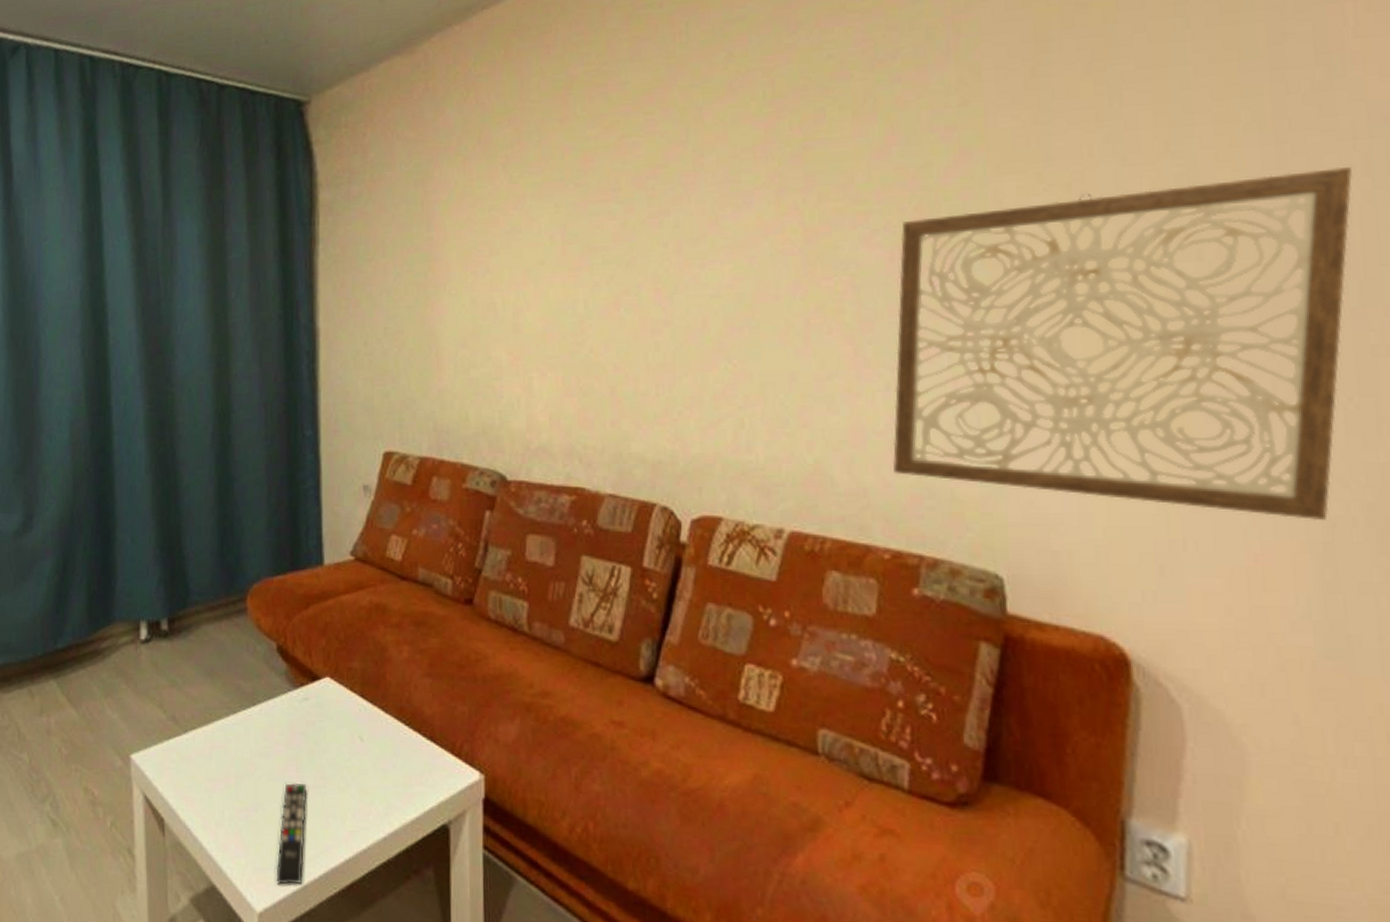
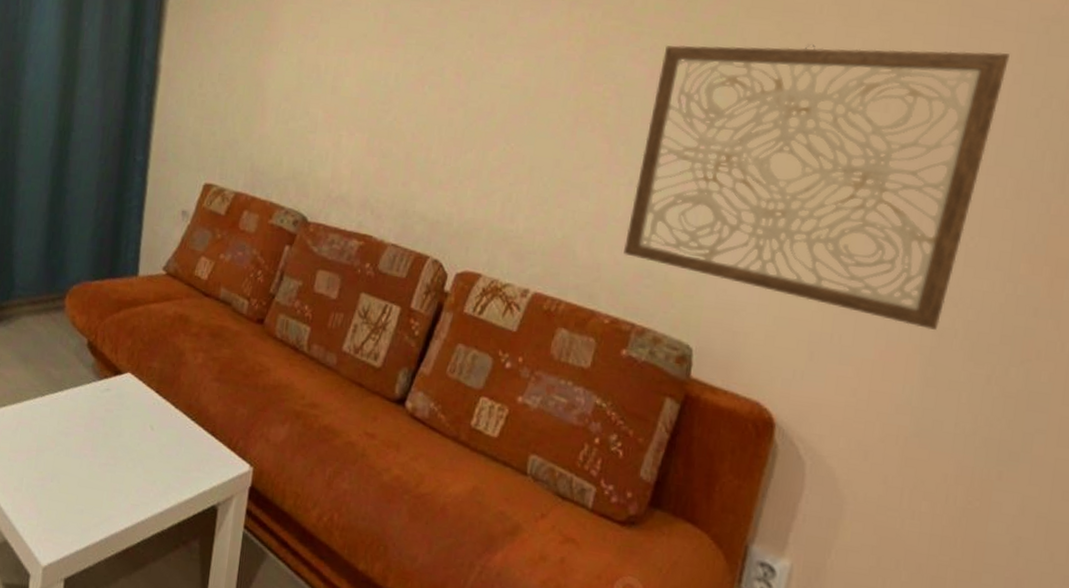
remote control: present [276,782,307,885] -> none [62,459,99,546]

